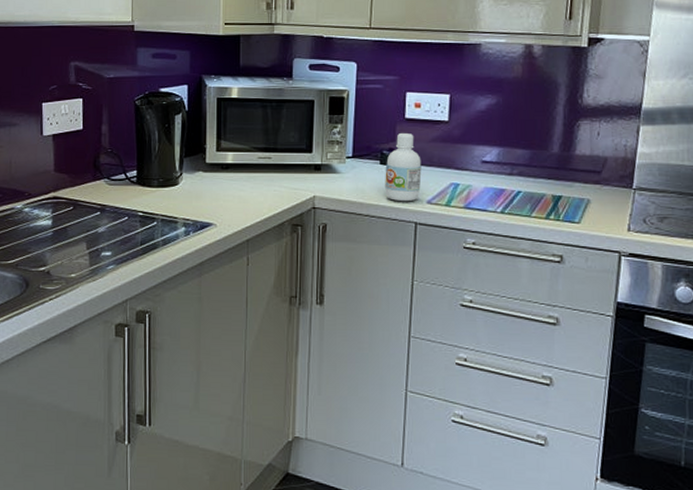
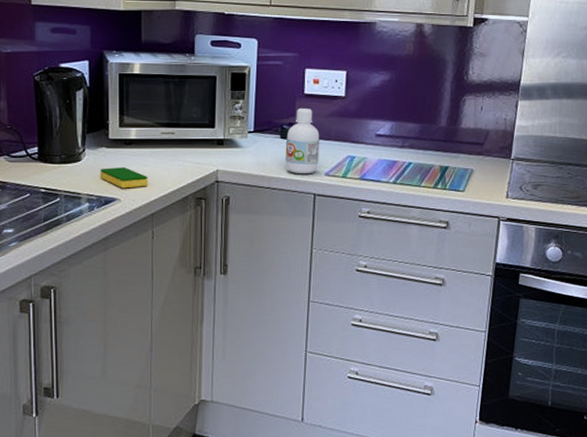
dish sponge: none [196,192,244,214] -> present [100,167,148,189]

